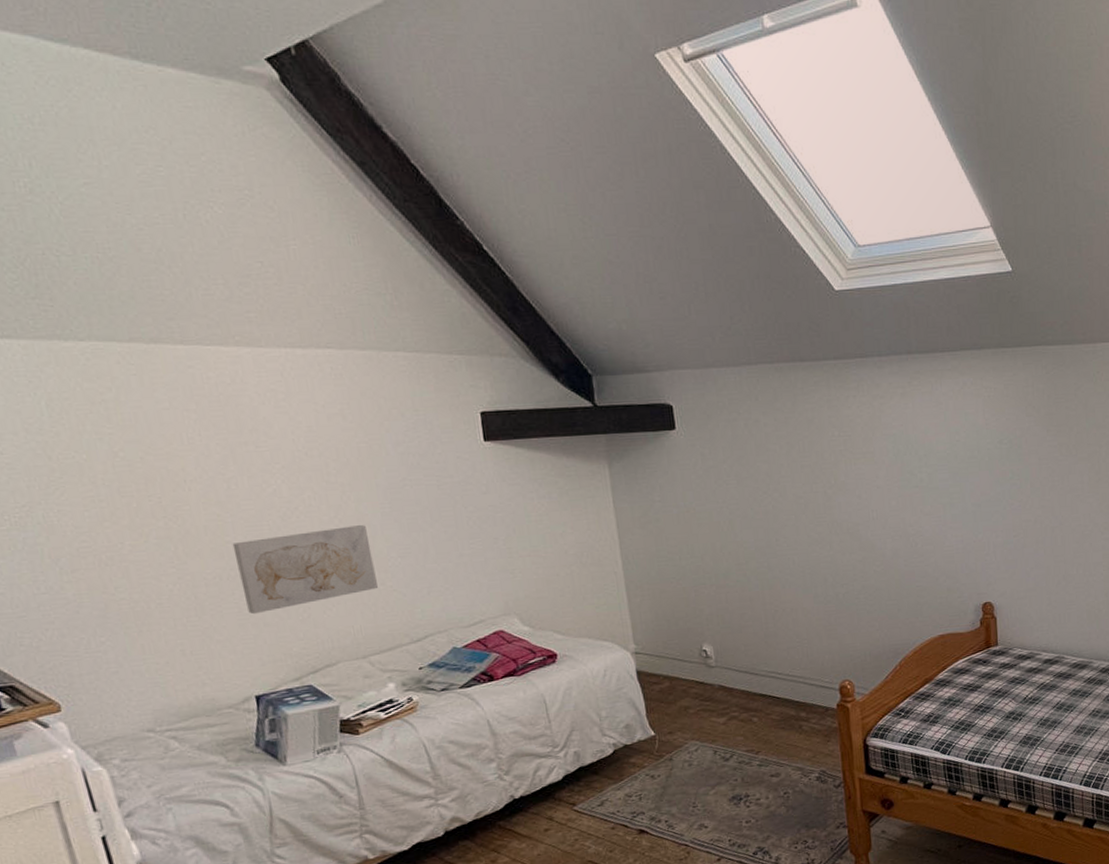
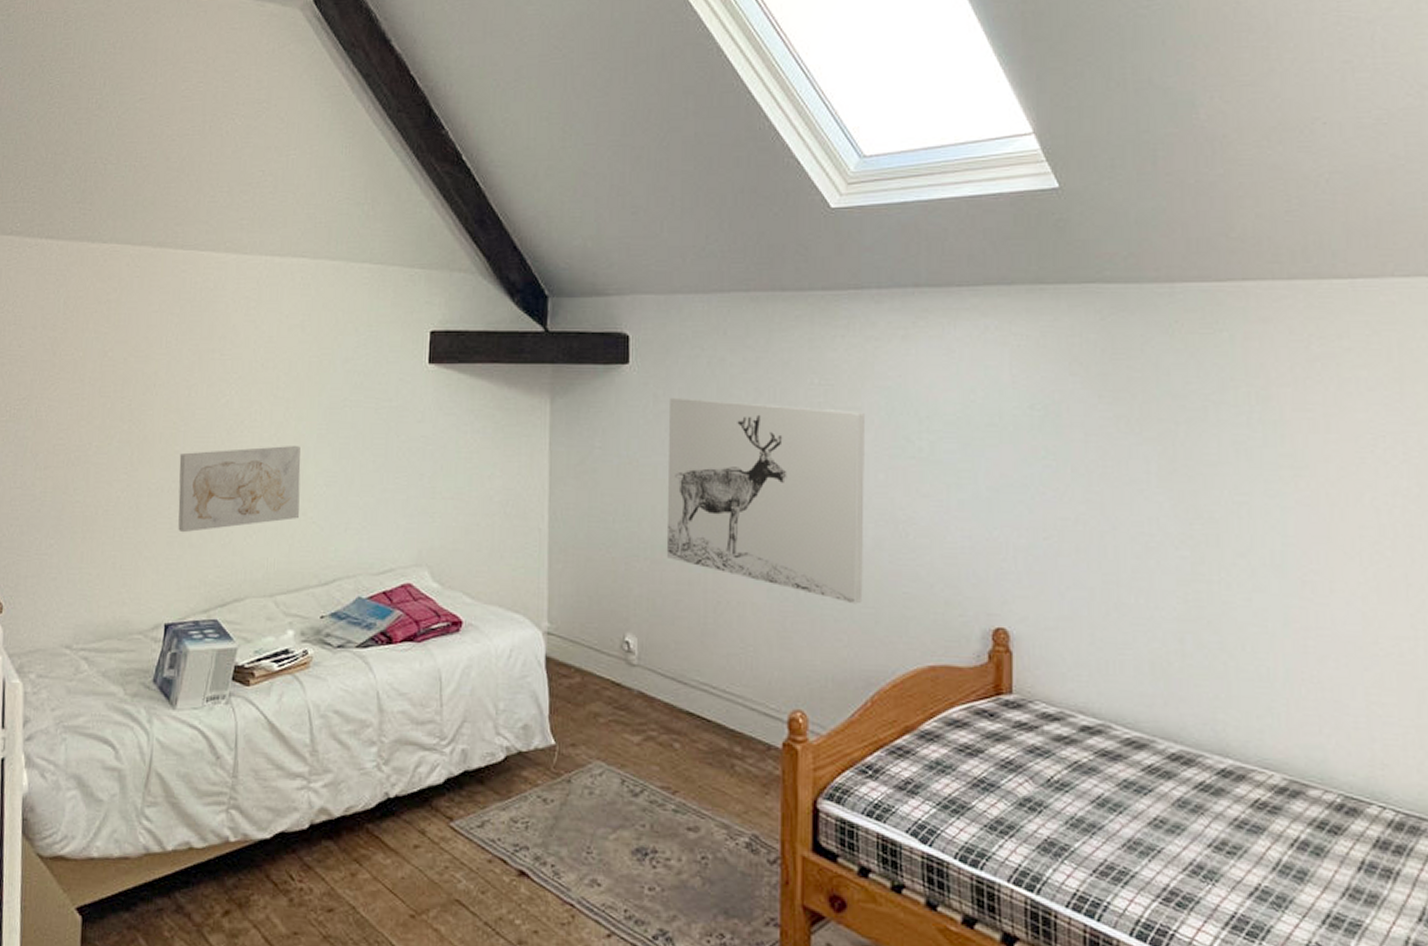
wall art: none [716,454,887,599] -> present [666,397,864,605]

